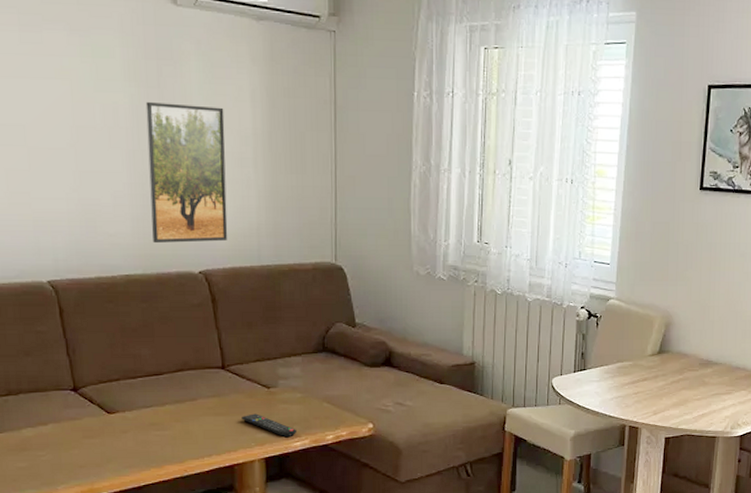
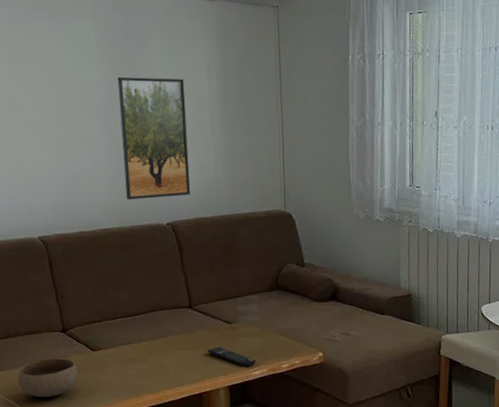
bowl: none [19,420,90,465] -> present [18,358,78,398]

